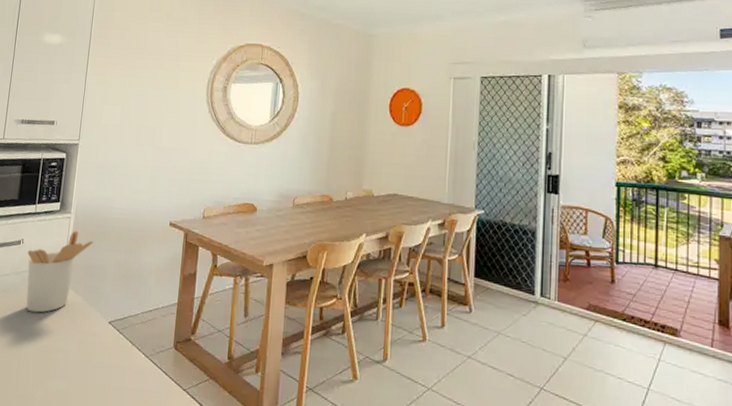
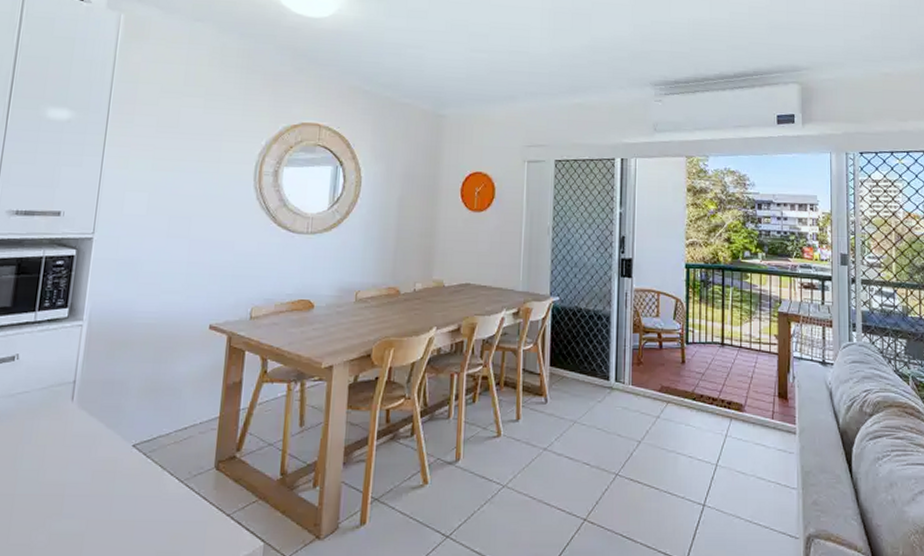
utensil holder: present [26,230,93,313] -> none [22,340,112,442]

